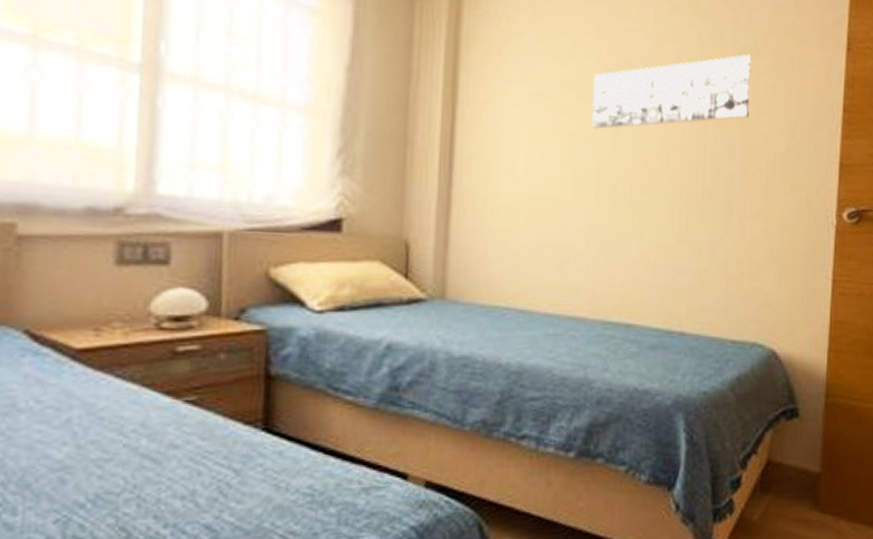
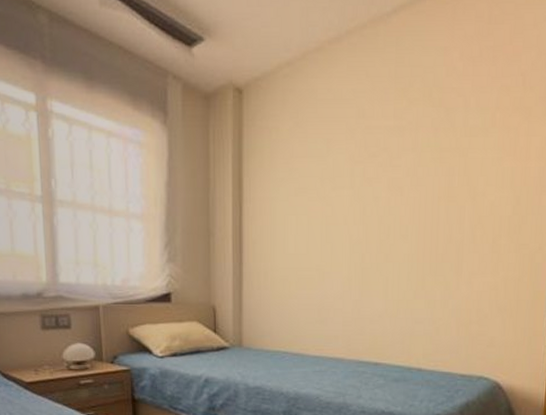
wall art: present [592,54,753,130] -> none [344,133,481,212]

